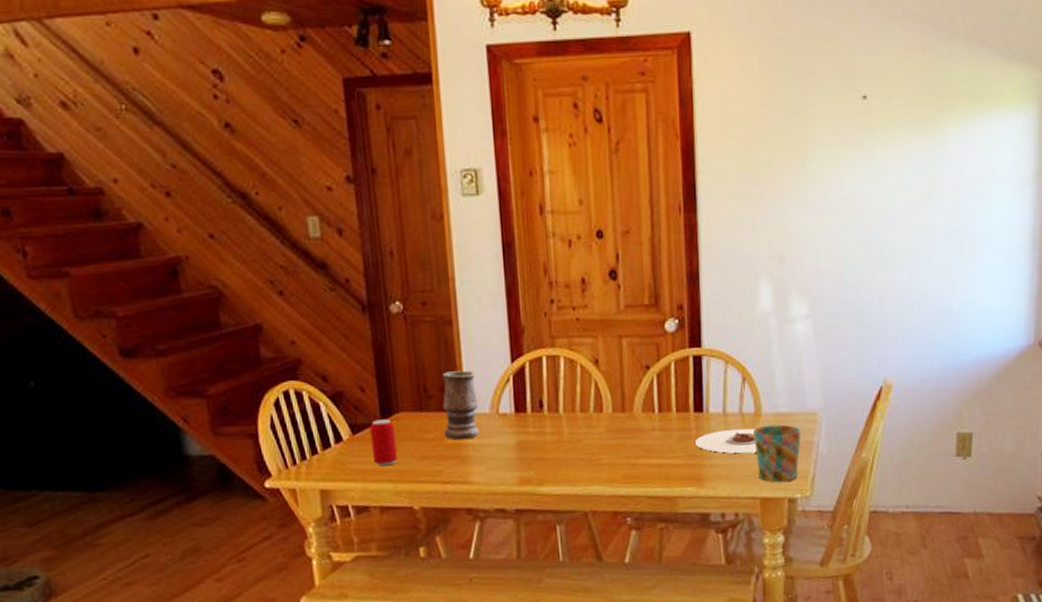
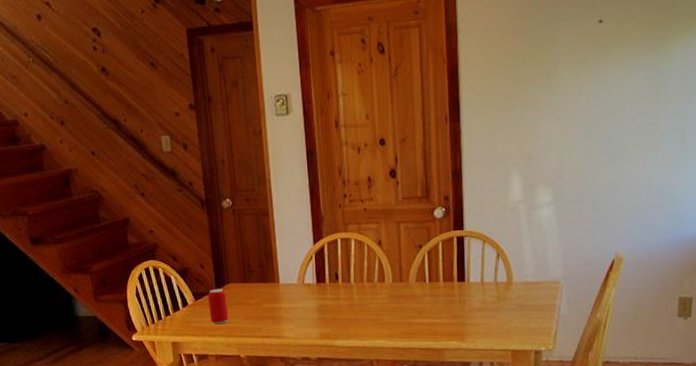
vase: present [442,370,480,440] -> none [261,251,290,305]
plate: present [695,428,757,454] -> none [459,294,509,315]
mug: present [754,424,802,482] -> none [506,291,546,338]

